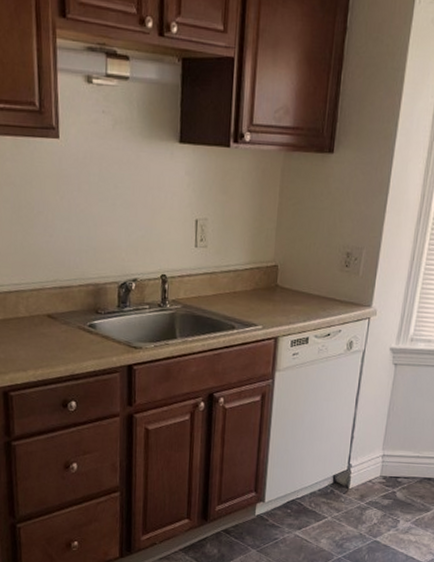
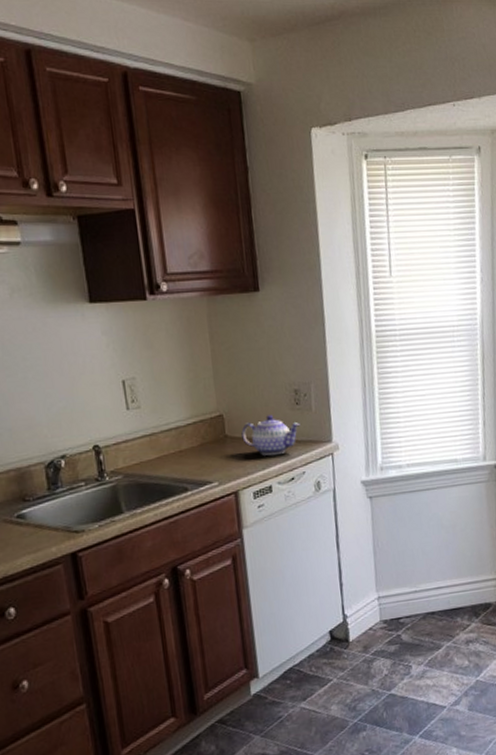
teapot: none [291,272,346,311] -> present [241,415,300,456]

